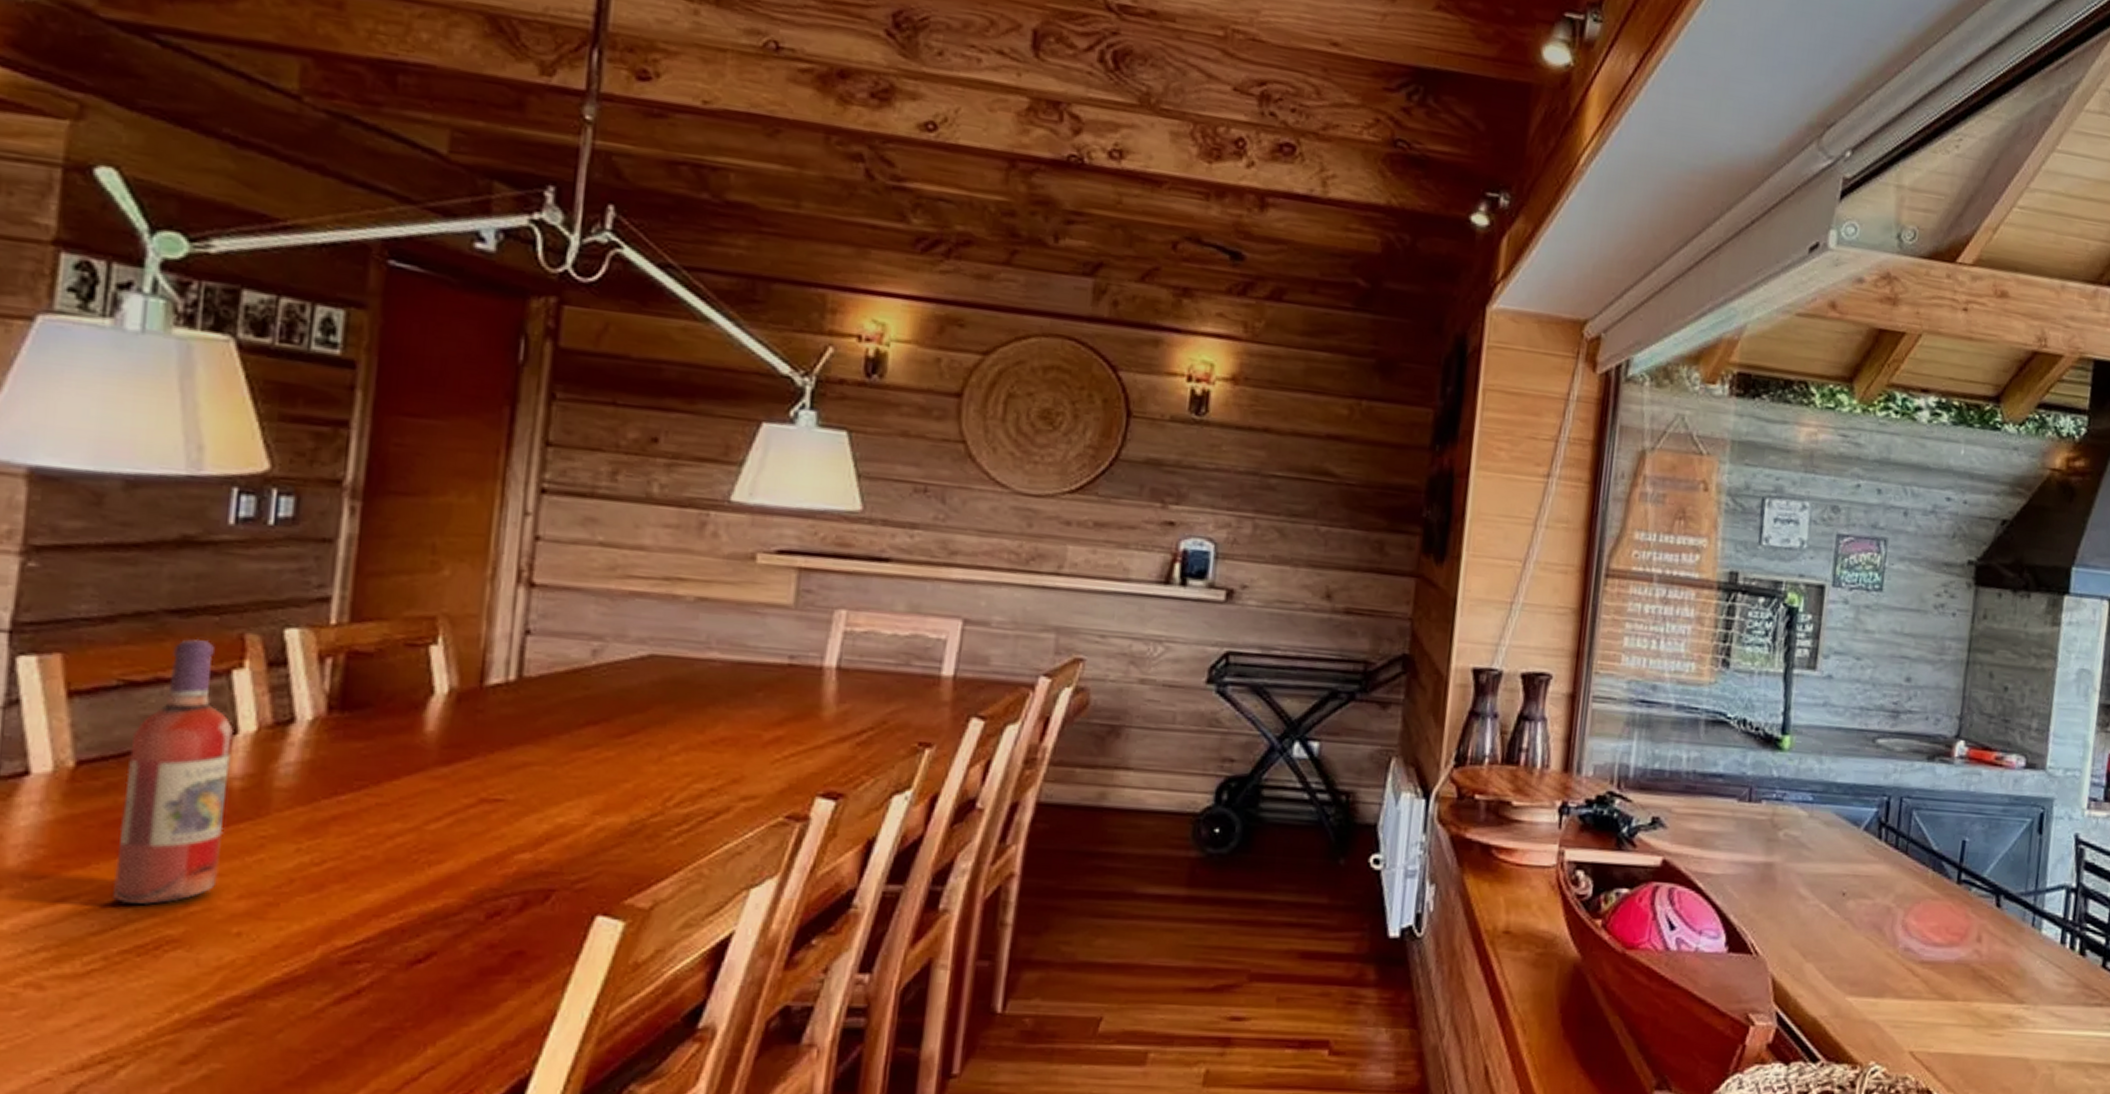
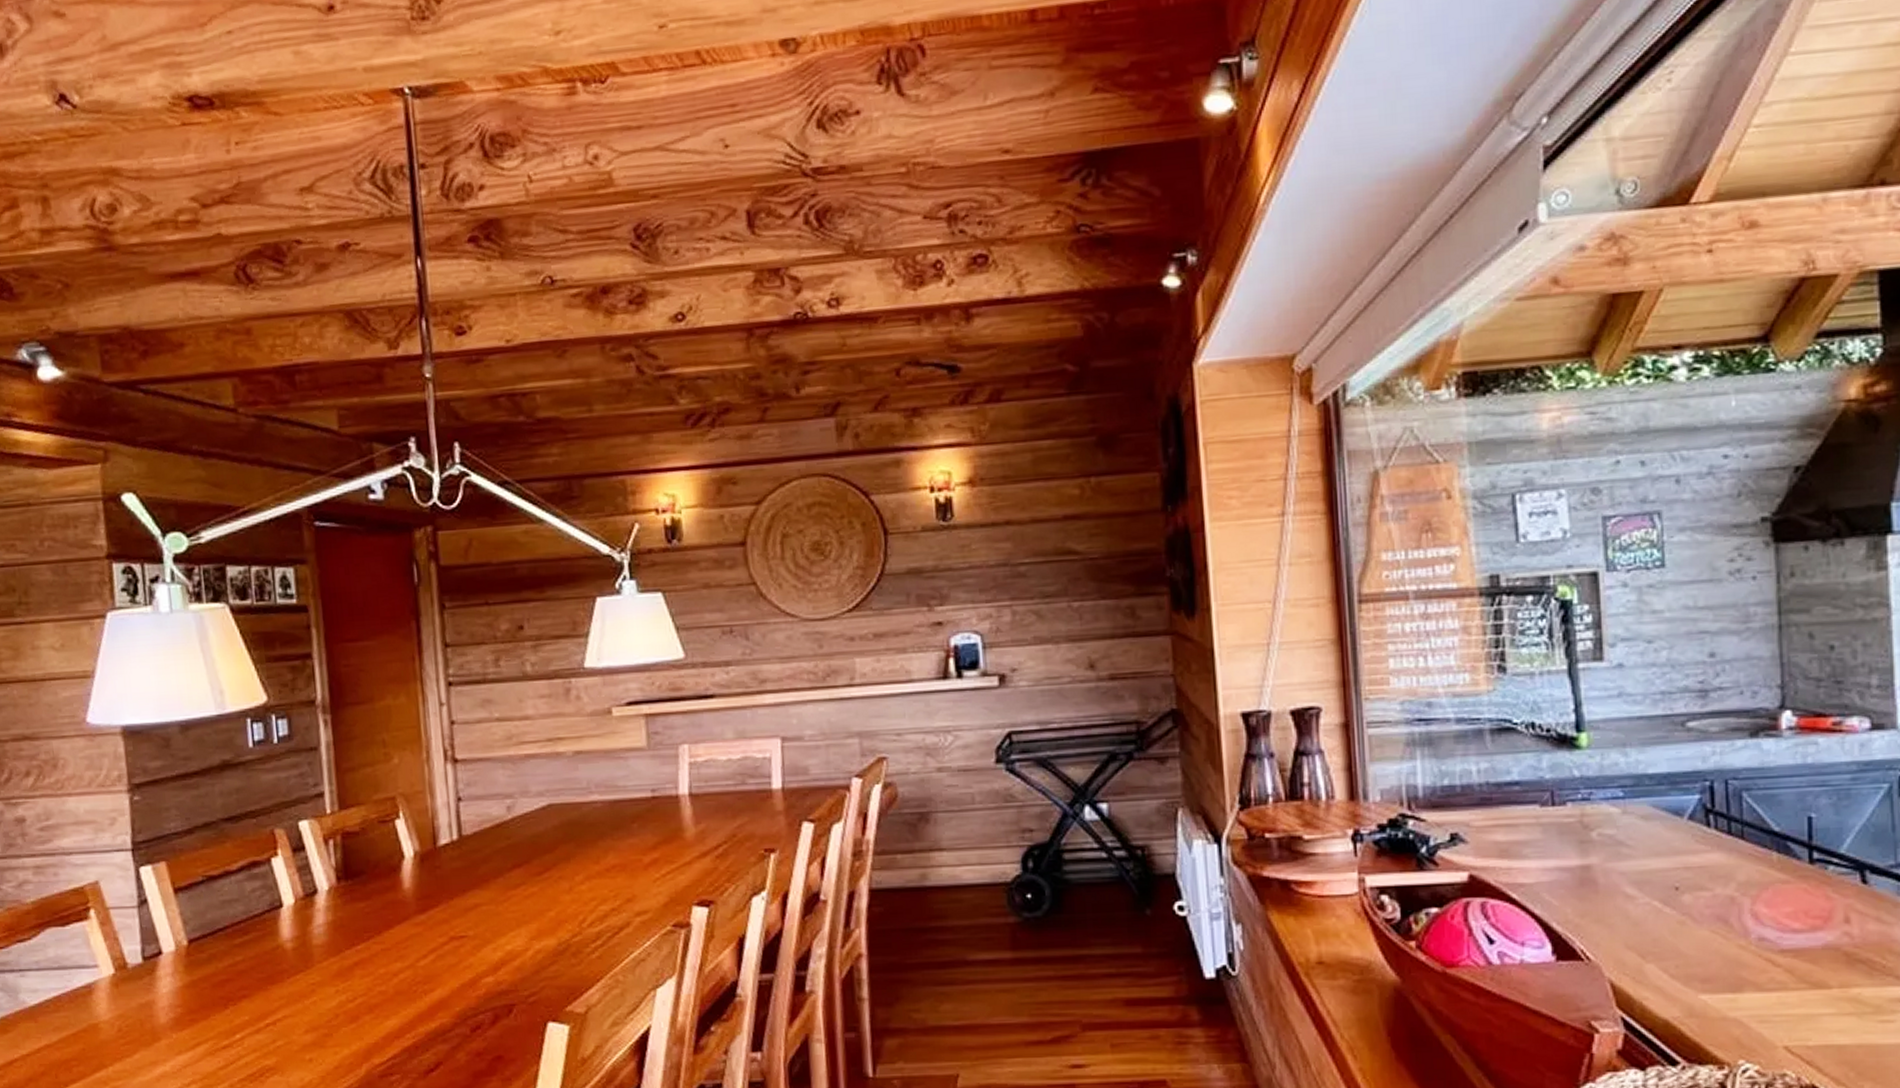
wine bottle: present [112,638,235,904] -> none [219,837,290,1043]

